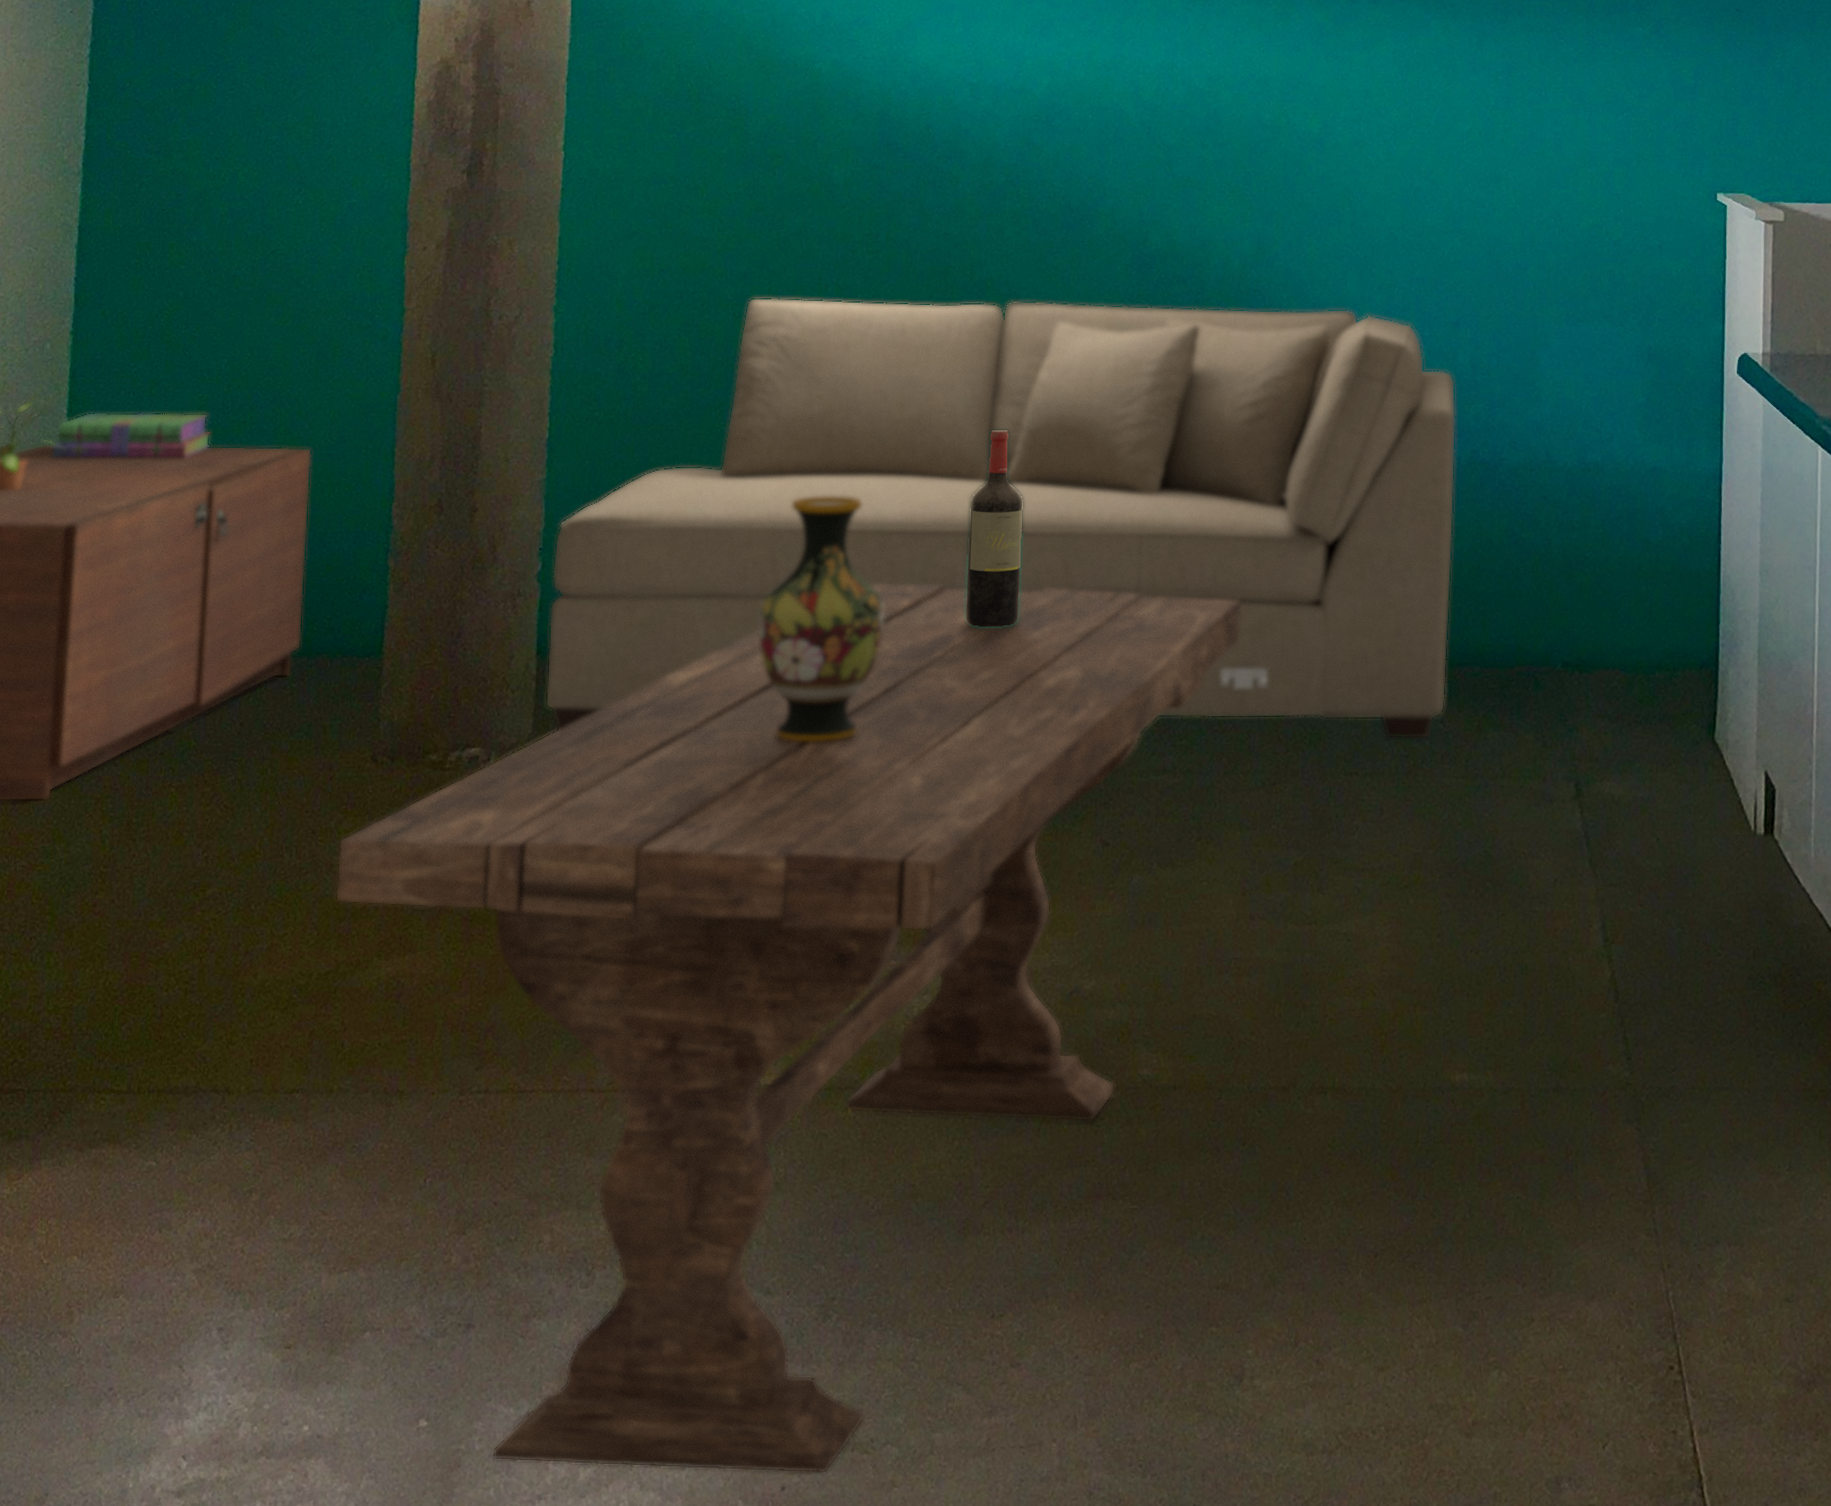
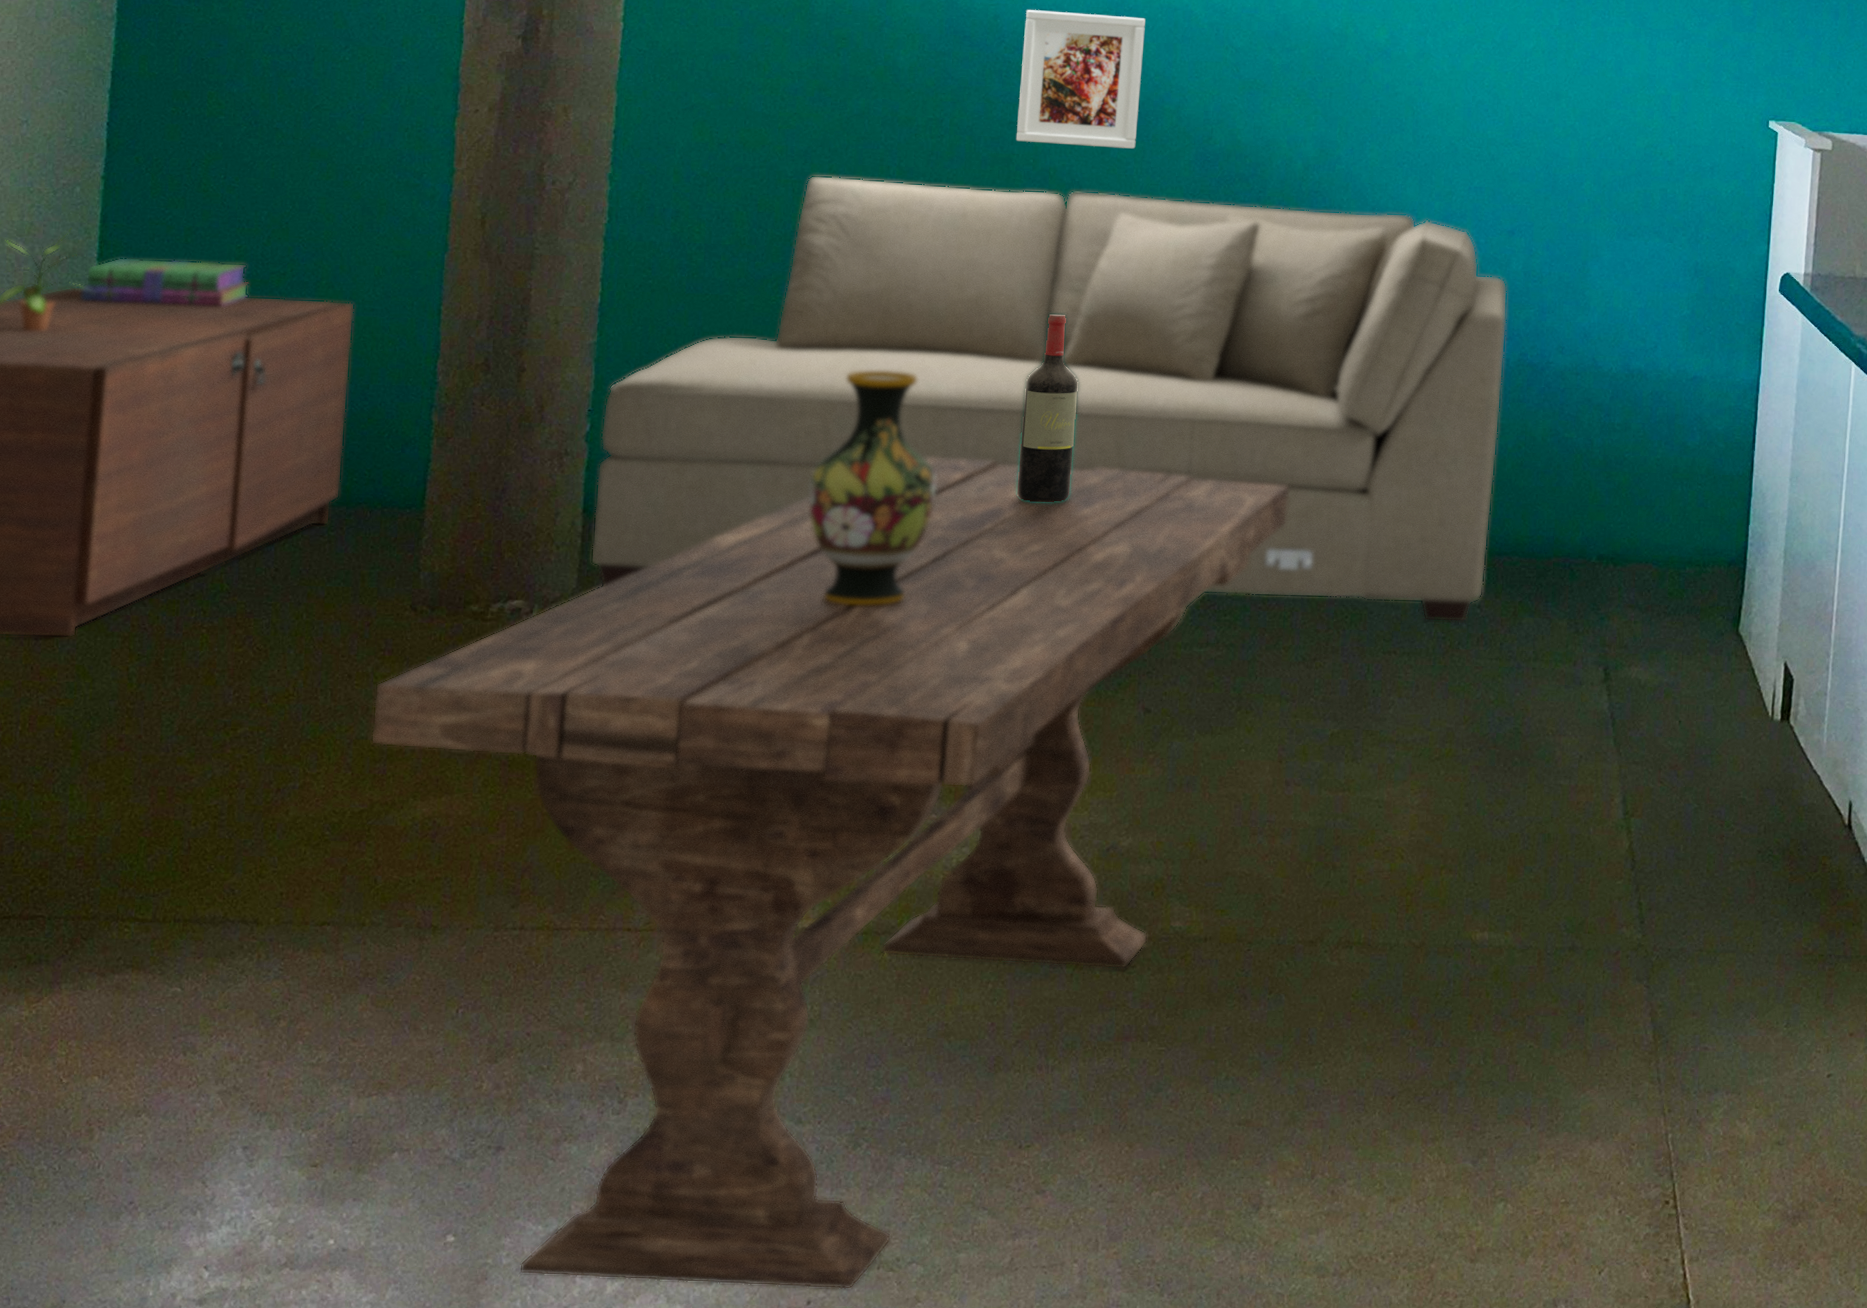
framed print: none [952,117,1076,255] -> present [1016,10,1146,149]

